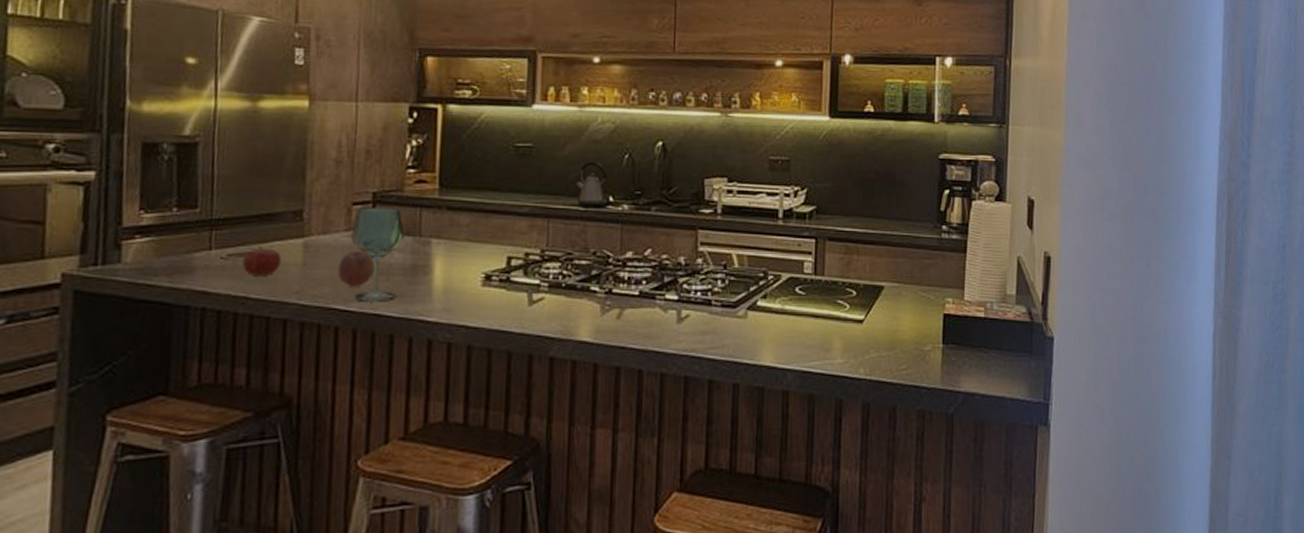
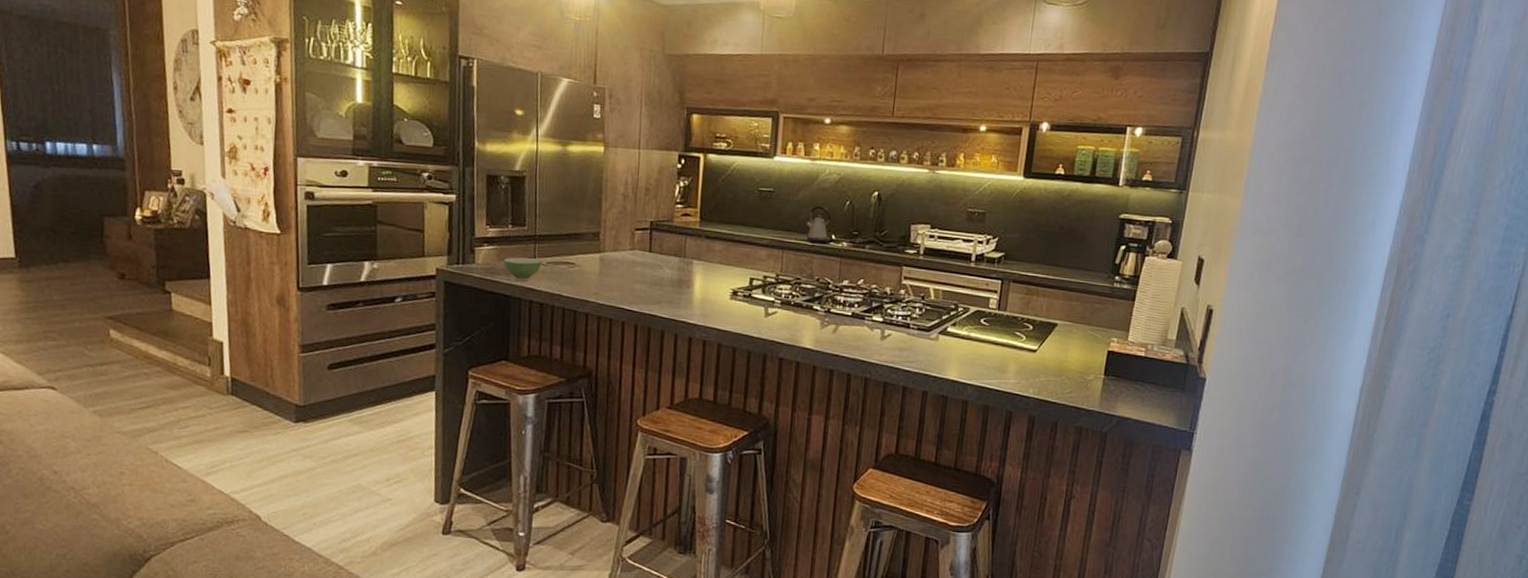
bowl: none [162,250,222,283] -> present [502,257,543,282]
fruit: present [241,246,282,275] -> none [556,258,585,280]
fruit: present [337,250,375,287] -> none [624,265,651,293]
wine glass: present [350,207,405,302] -> none [634,233,673,306]

